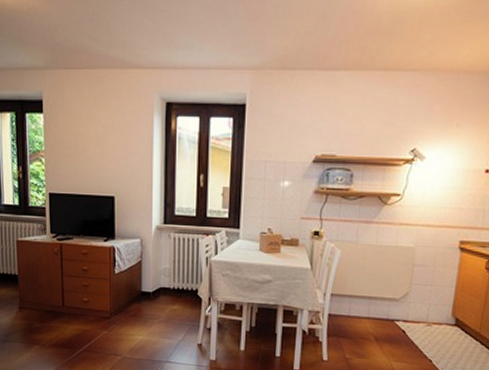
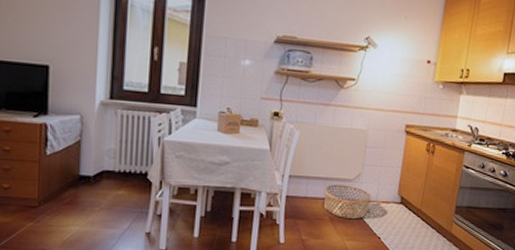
basket: none [367,303,421,340] -> present [323,184,372,219]

